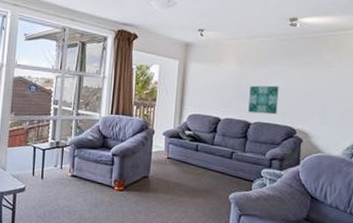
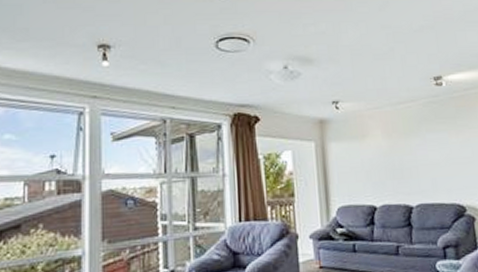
wall art: present [248,85,279,115] -> none [404,157,441,194]

